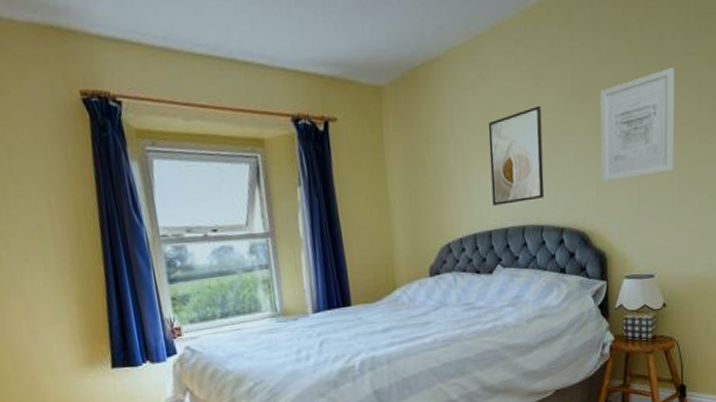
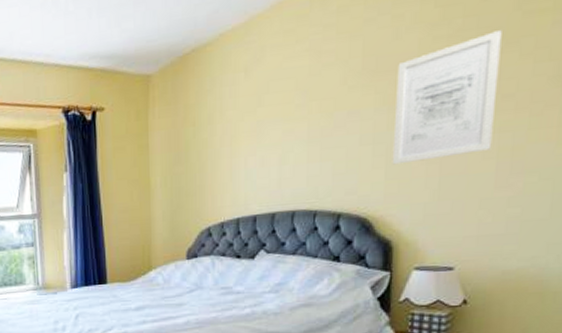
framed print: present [488,105,545,206] -> none [260,84,323,190]

